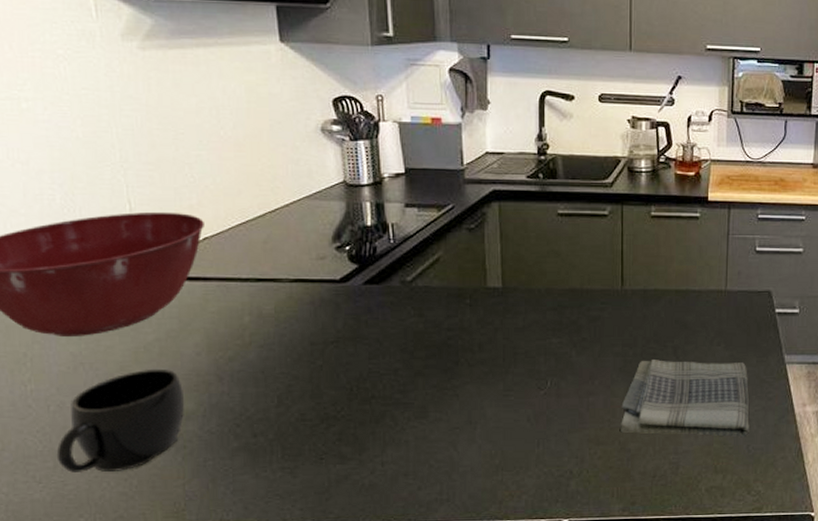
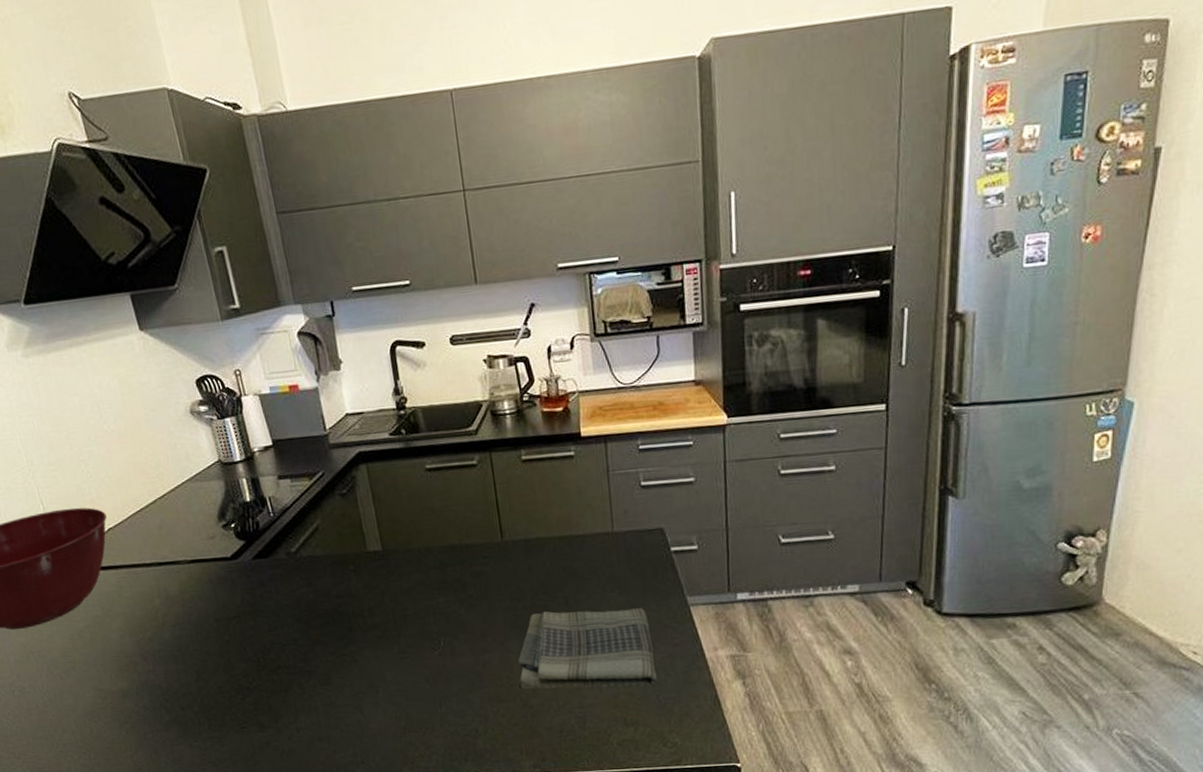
mug: present [56,368,185,474] -> none [26,652,121,749]

